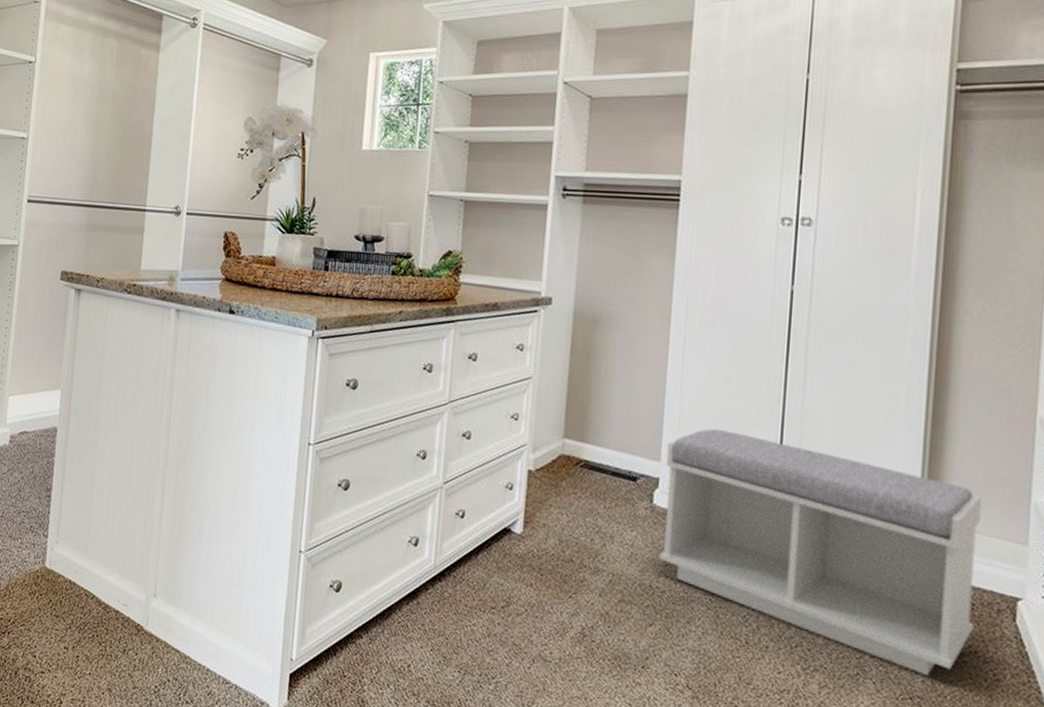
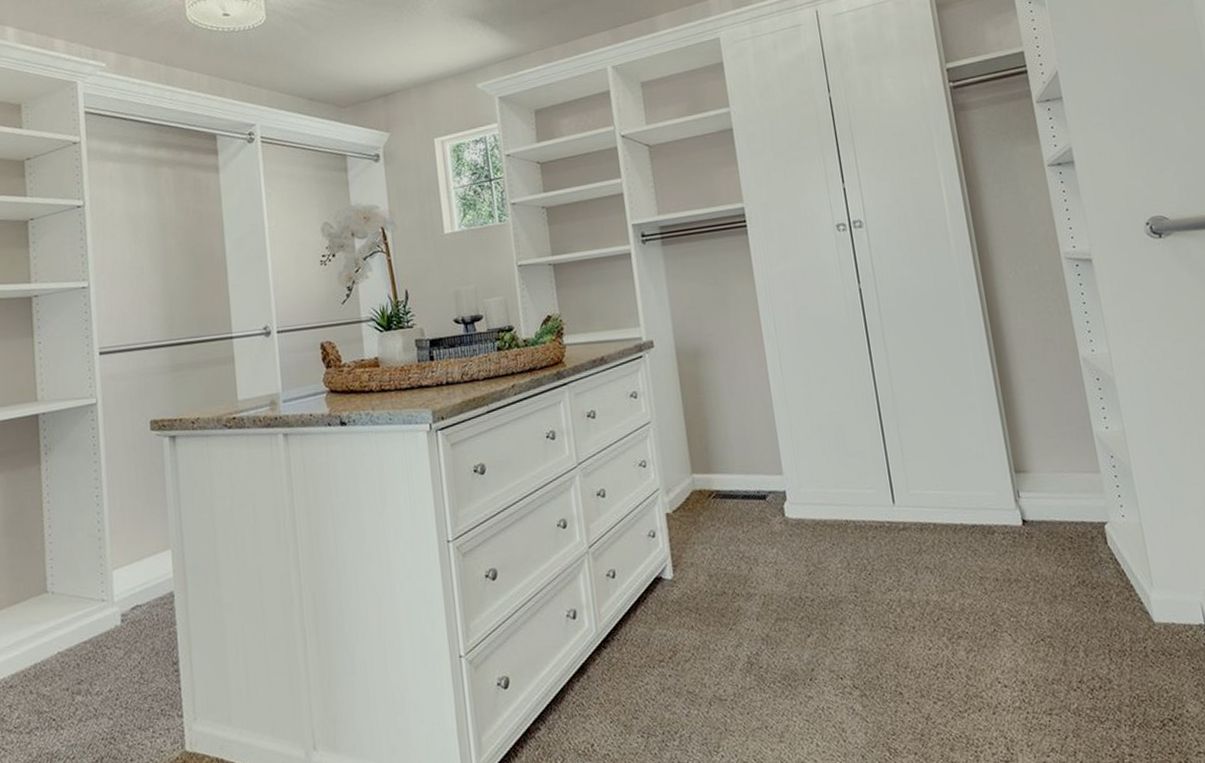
bench: present [659,428,982,677] -> none [785,430,1077,616]

